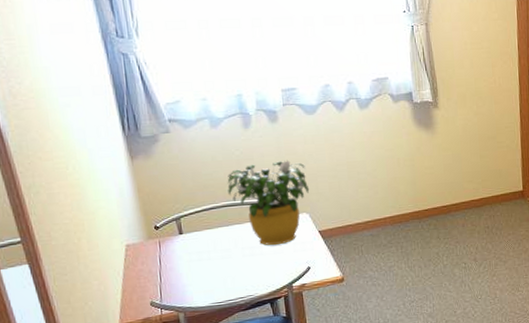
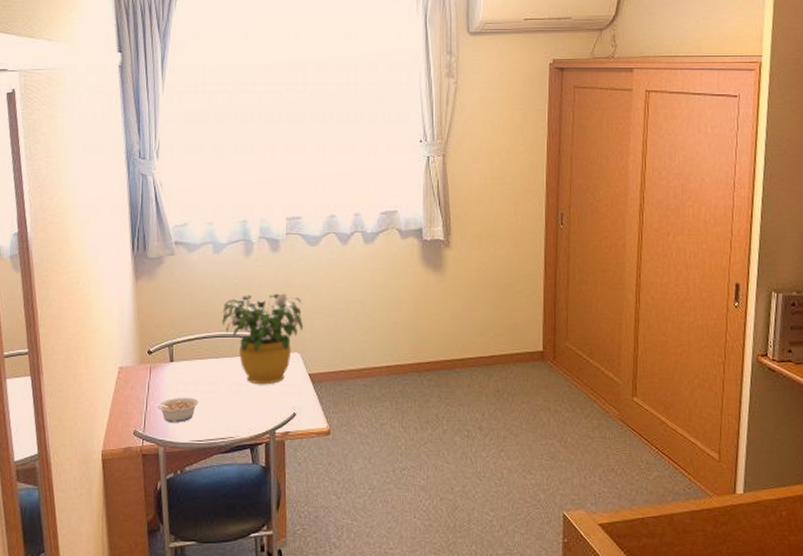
legume: none [163,264,215,290] -> present [150,397,199,422]

